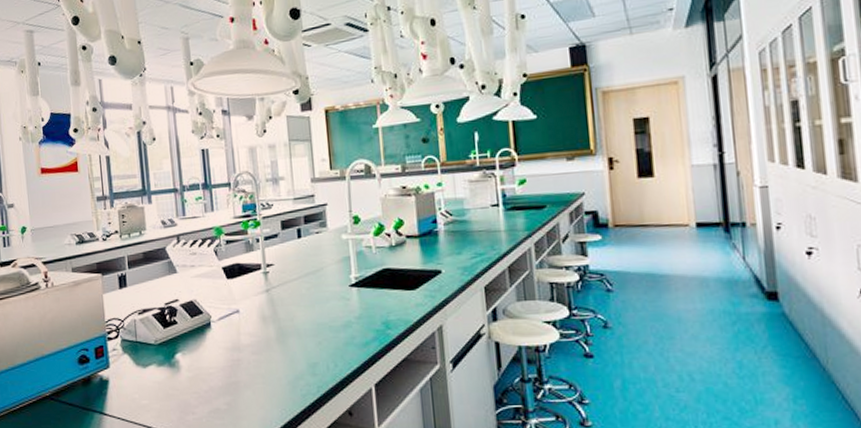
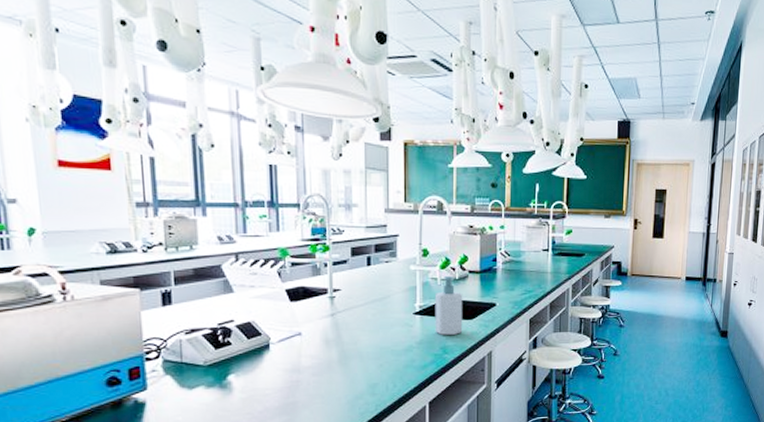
soap bottle: none [370,243,406,308] -> present [434,276,463,335]

